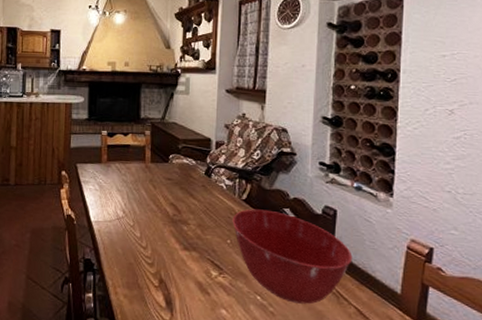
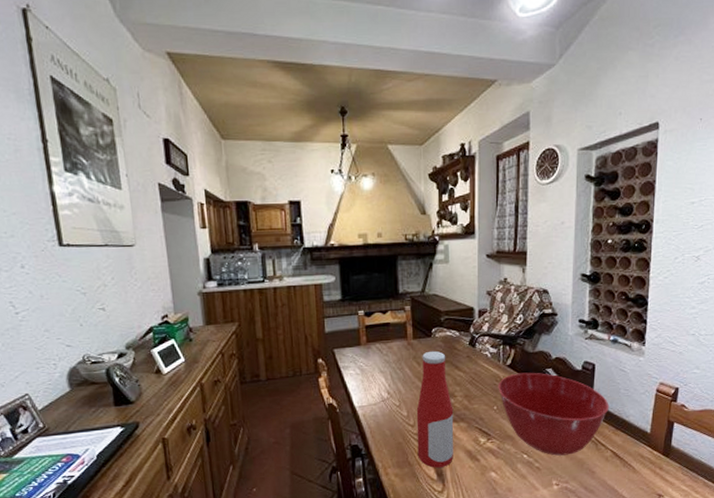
bottle: none [147,176,186,296] -> present [416,351,454,468]

